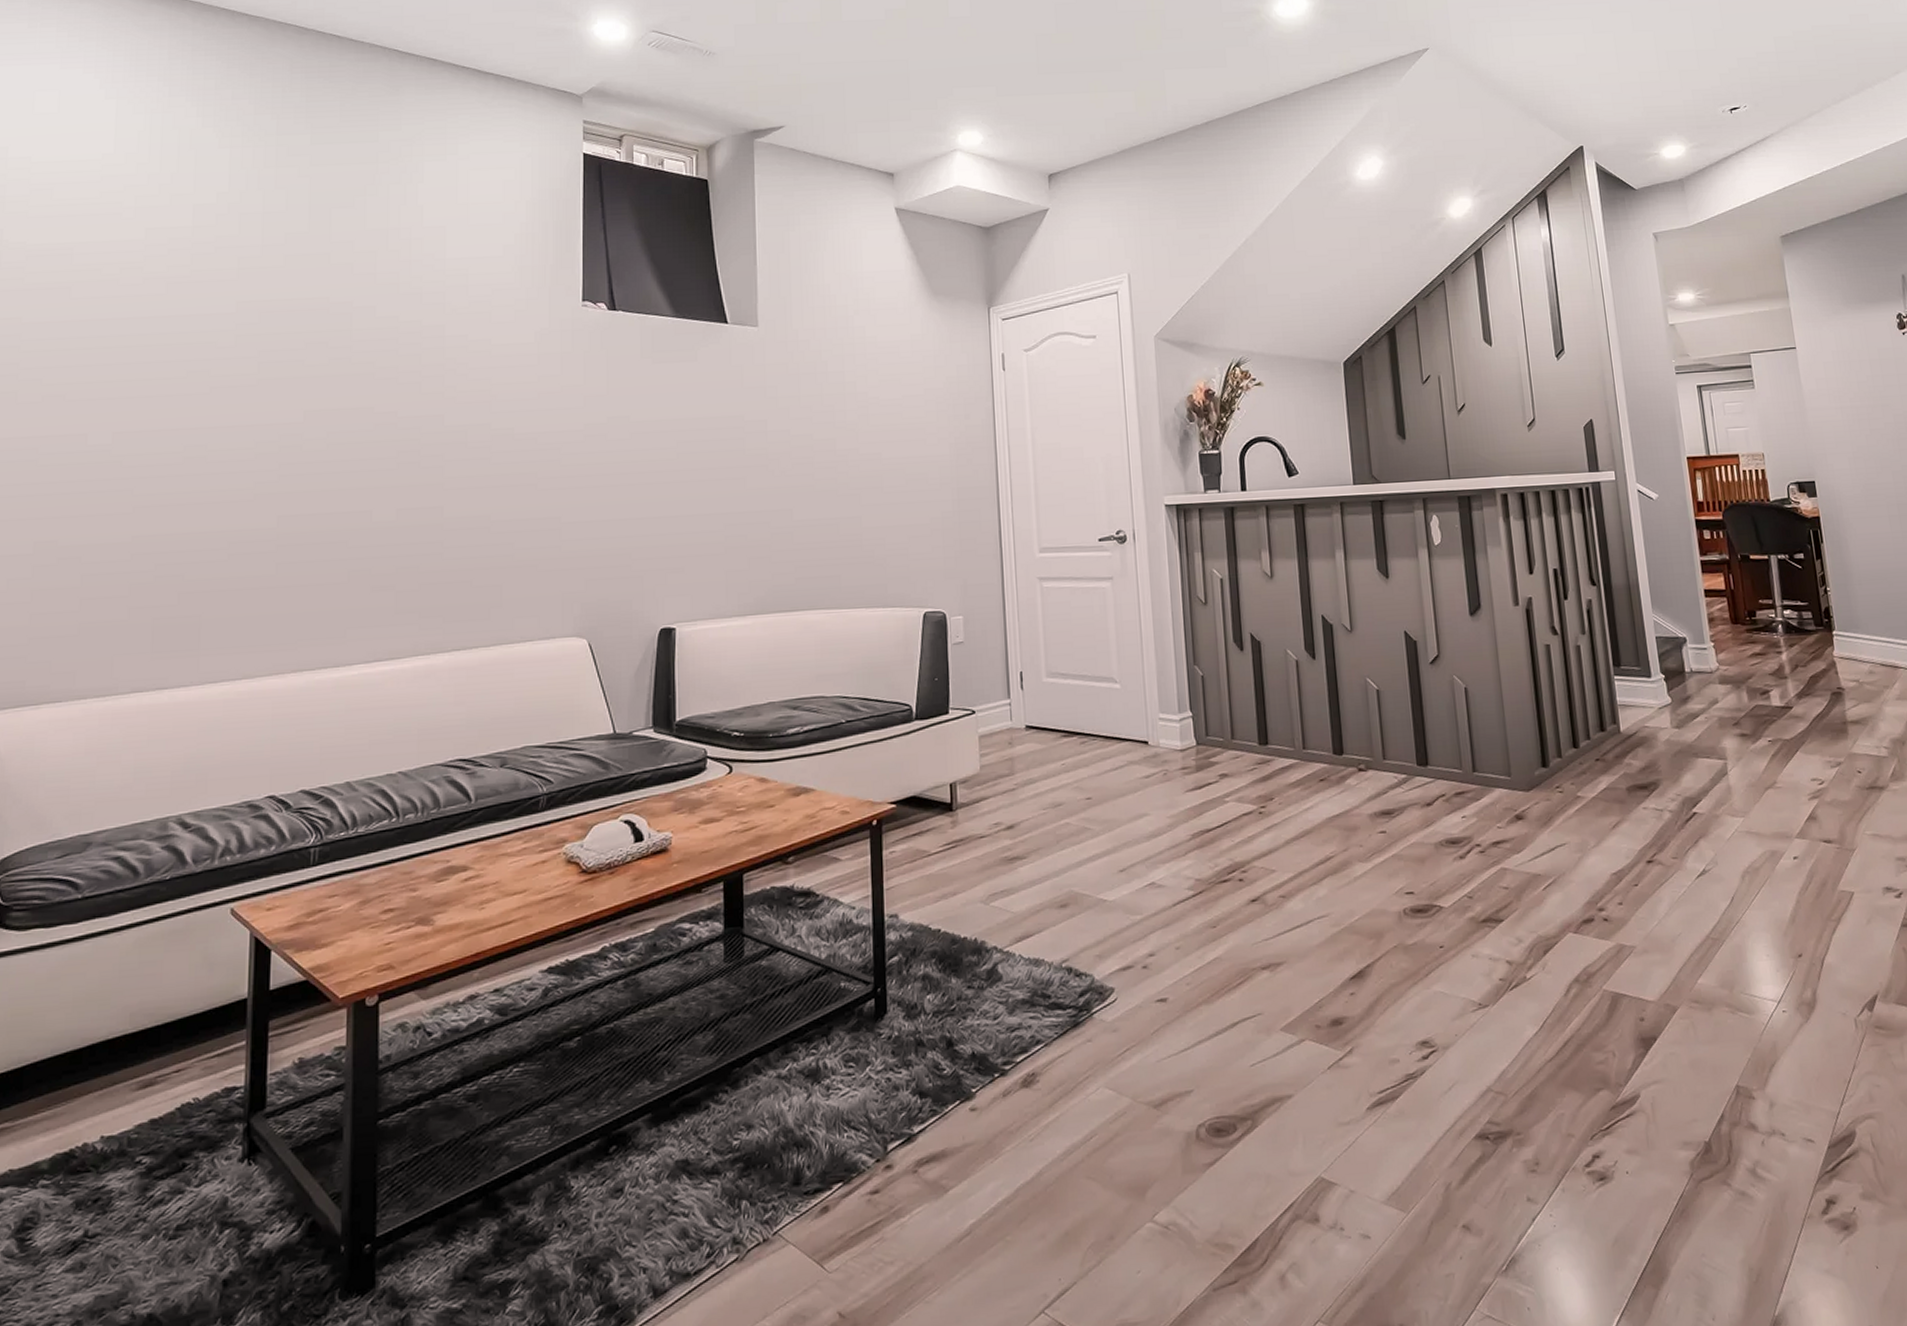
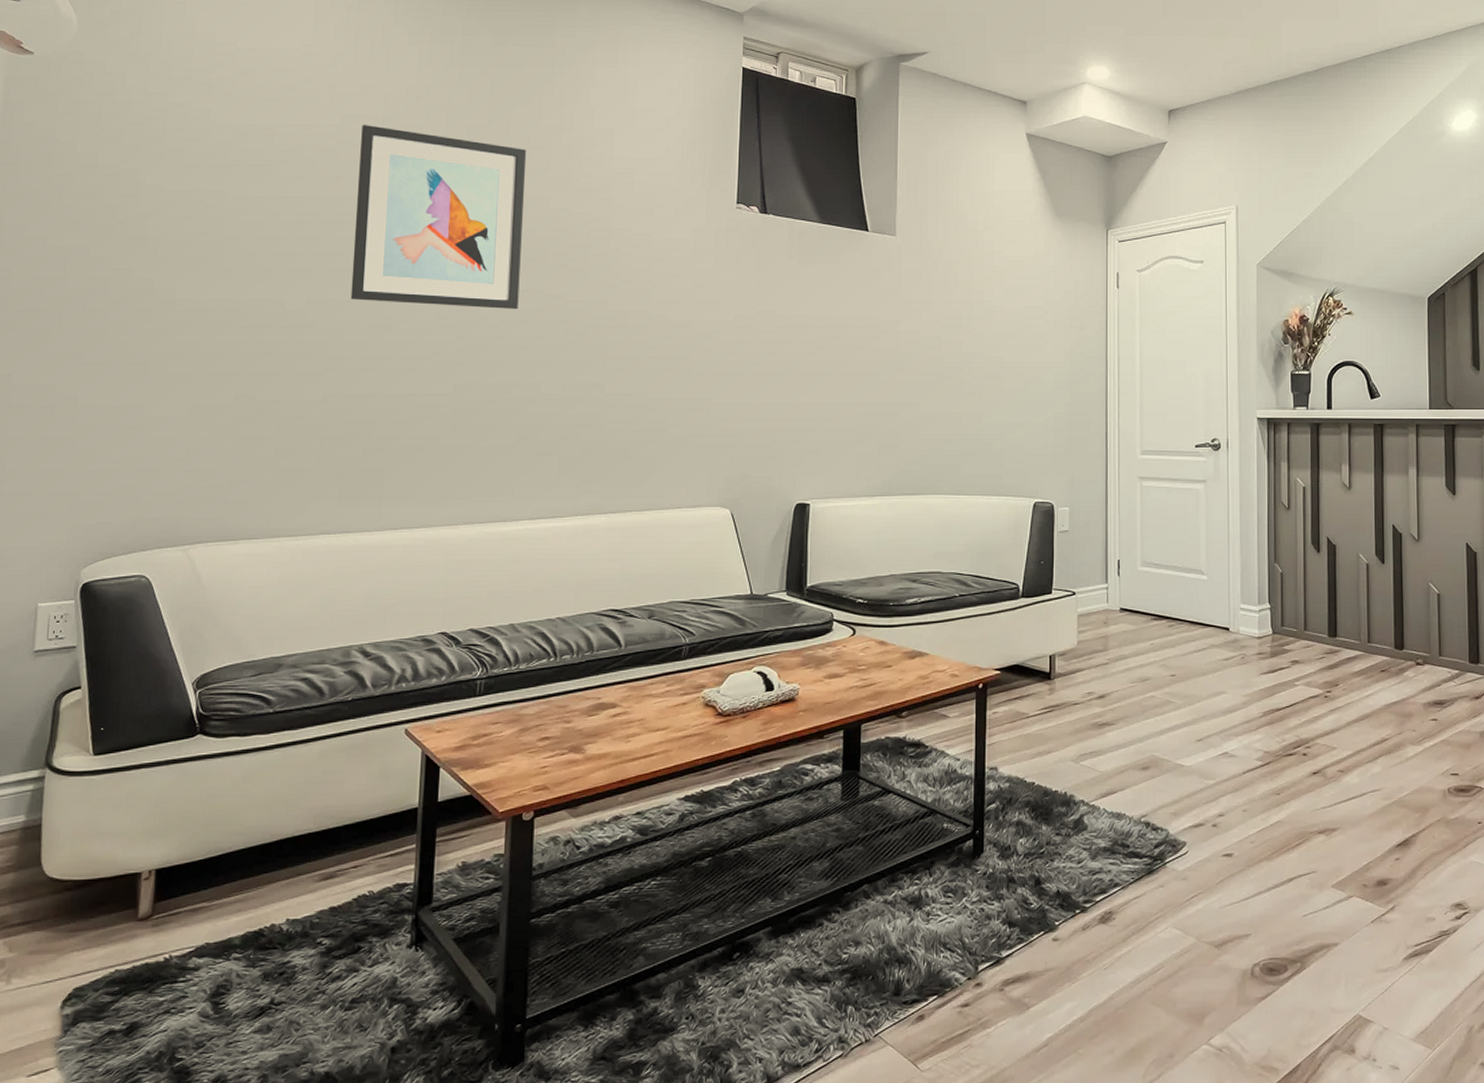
wall art: none [160,237,351,431] -> present [350,125,527,310]

